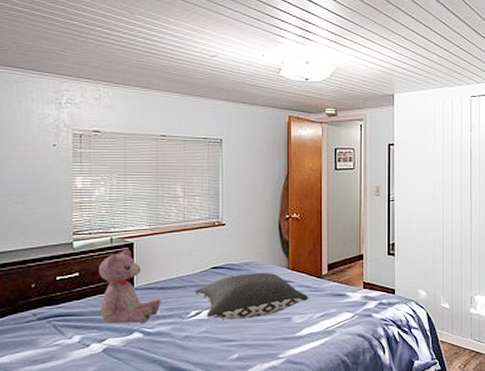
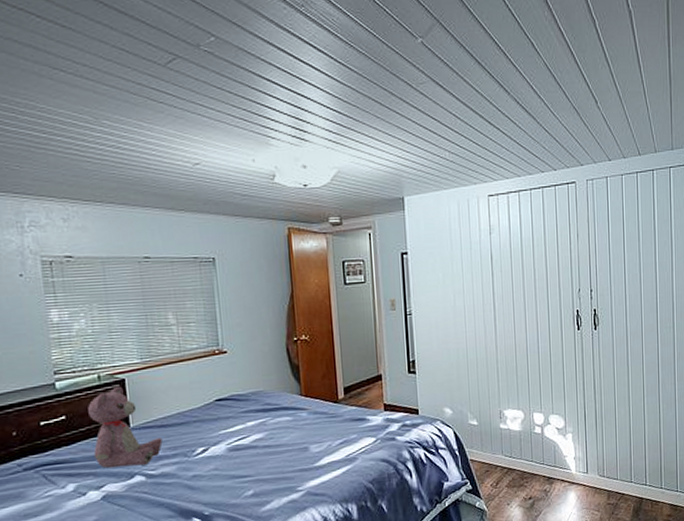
pillow: present [194,272,309,319] -> none [198,400,326,455]

